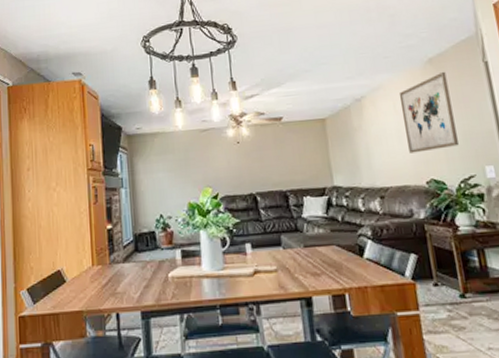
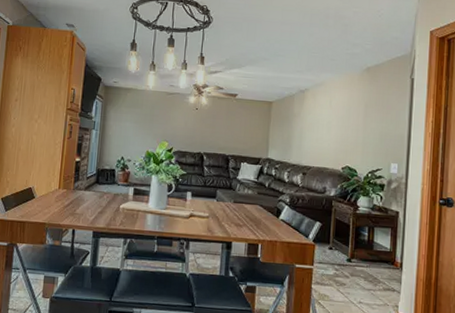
wall art: present [399,71,459,153] -> none [334,80,378,144]

